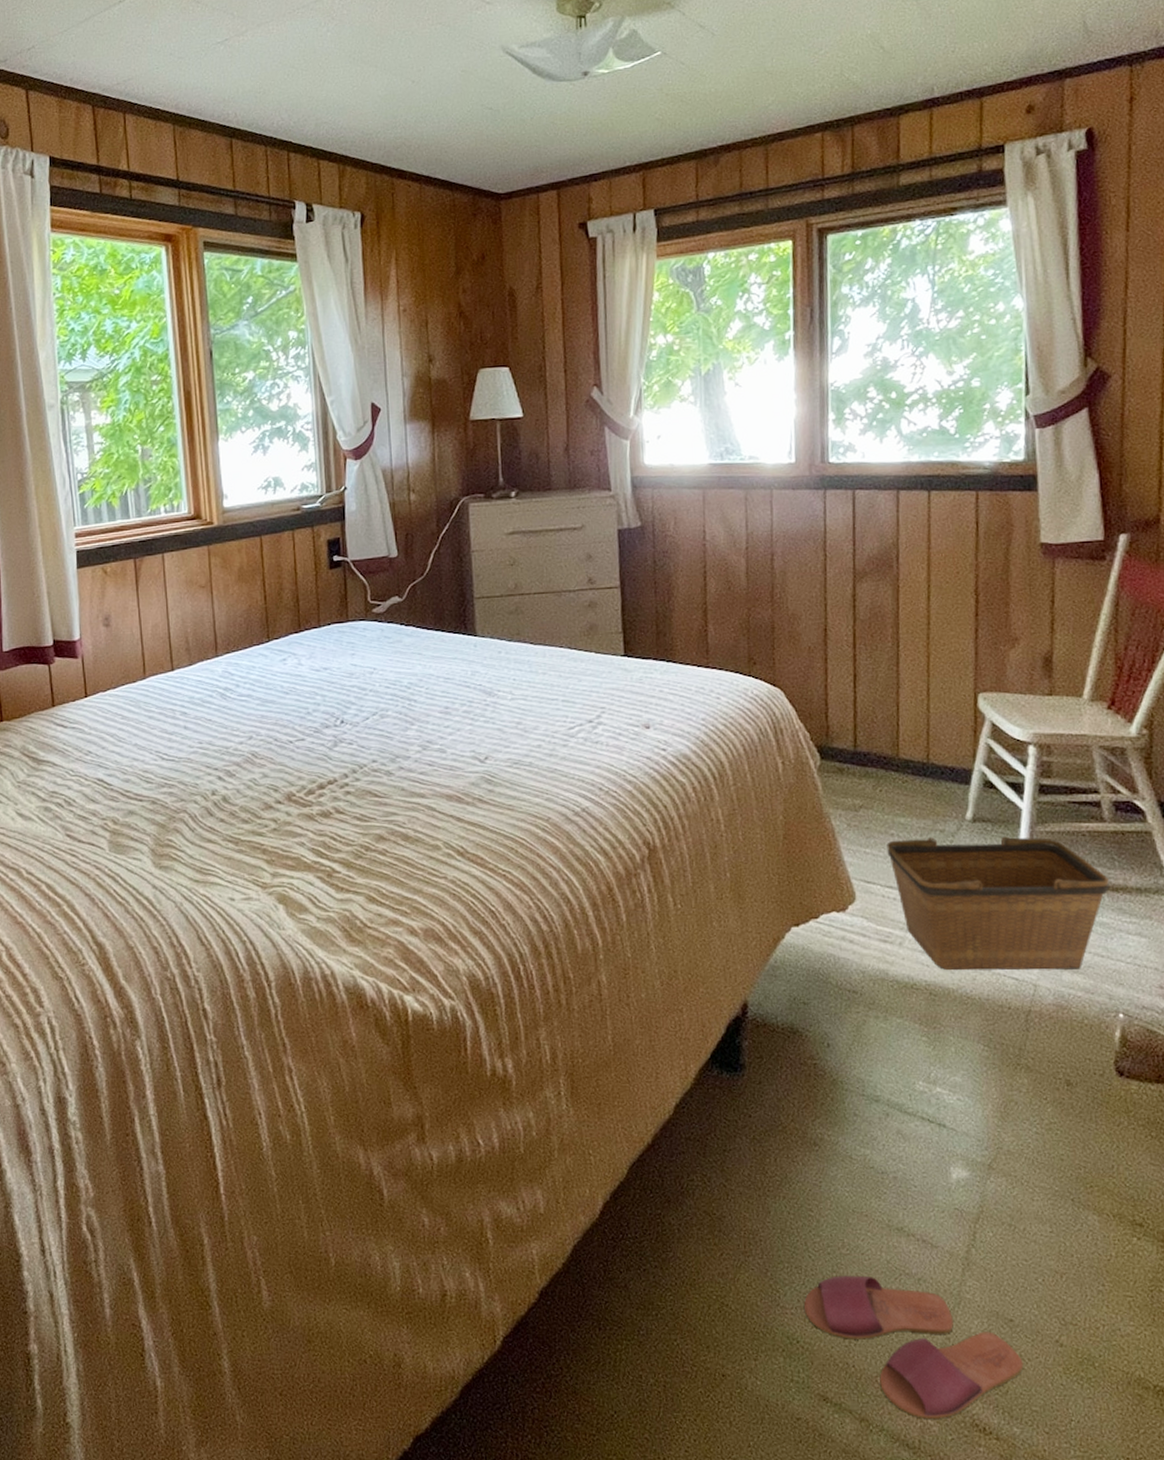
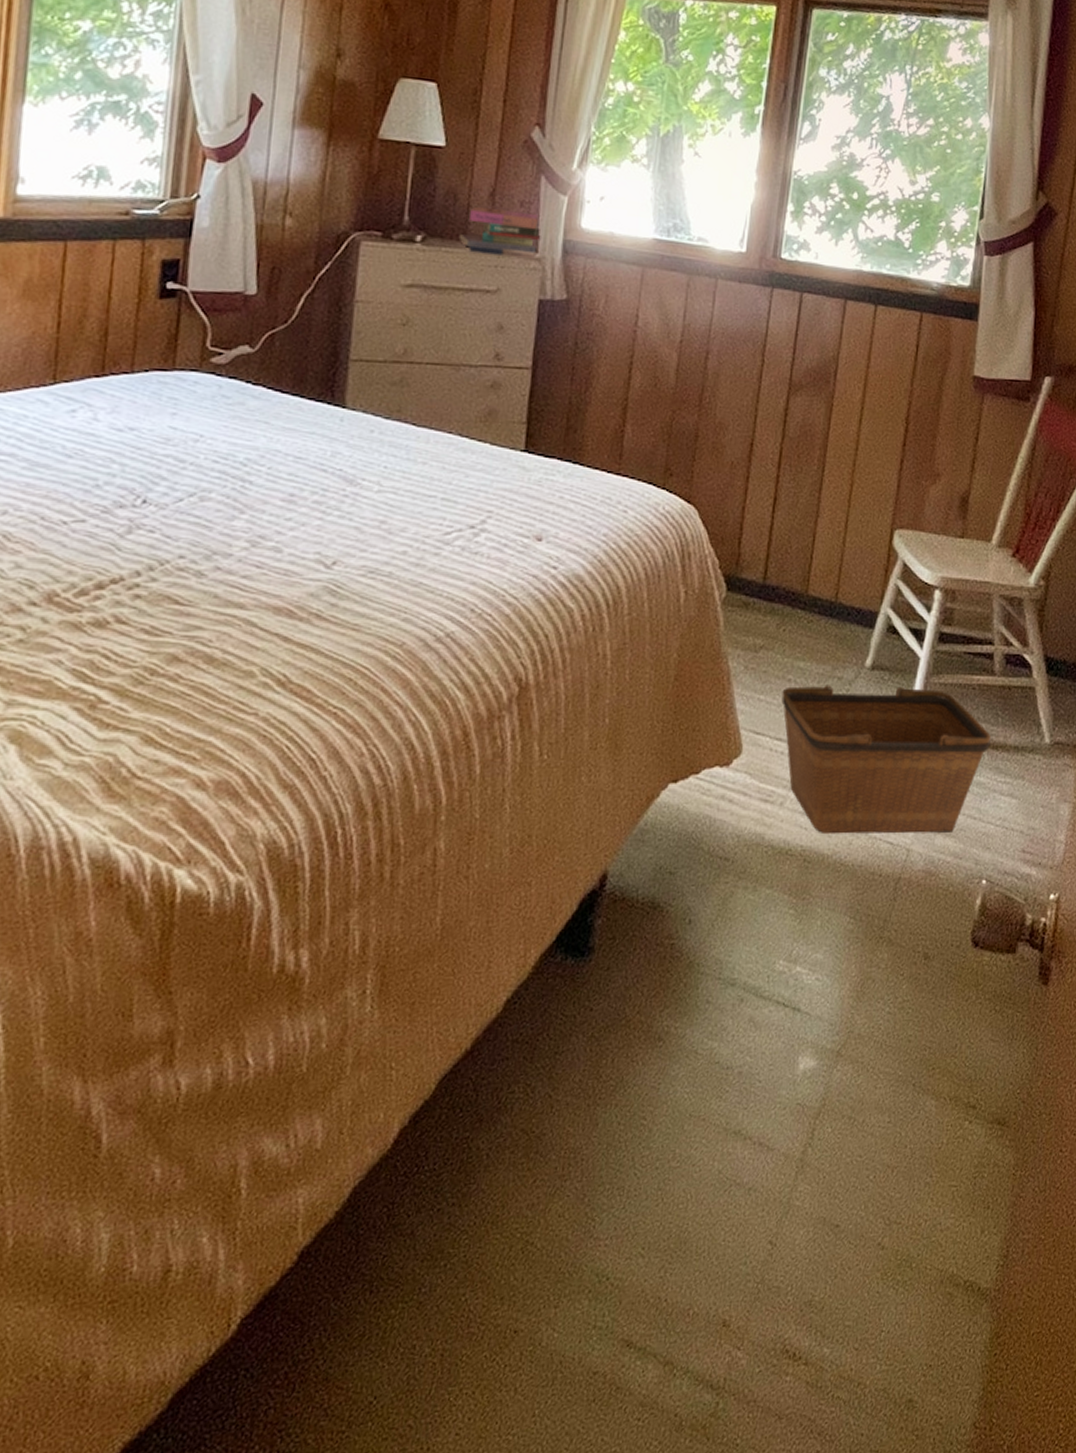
books: none [544,459,611,500] -> present [458,206,540,260]
slippers: present [804,1275,1024,1420] -> none [621,1190,843,1352]

